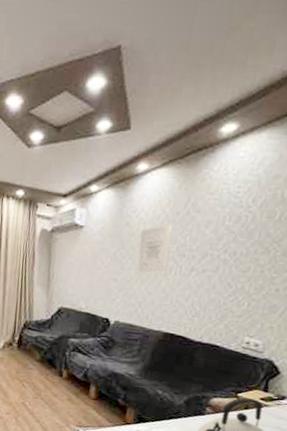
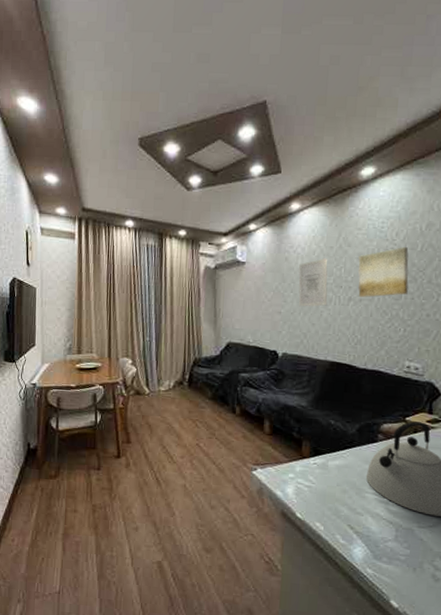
wall art: none [202,215,265,268] -> present [358,247,409,297]

